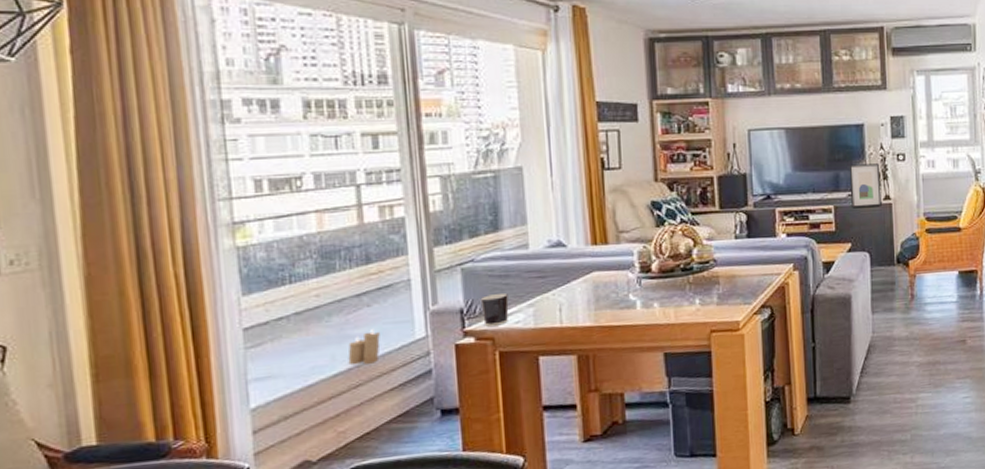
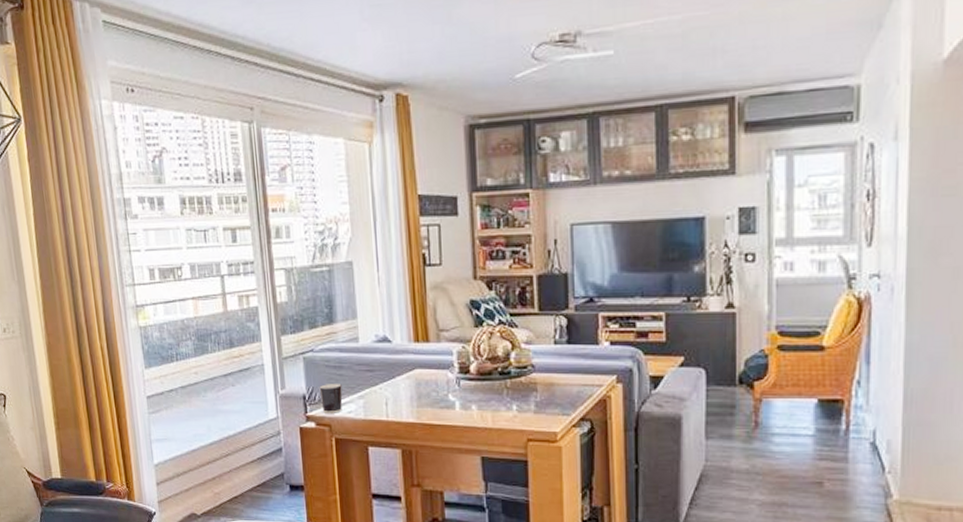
candle: present [348,328,380,366] -> none [219,406,243,438]
picture frame: present [849,163,882,208] -> none [684,264,723,317]

